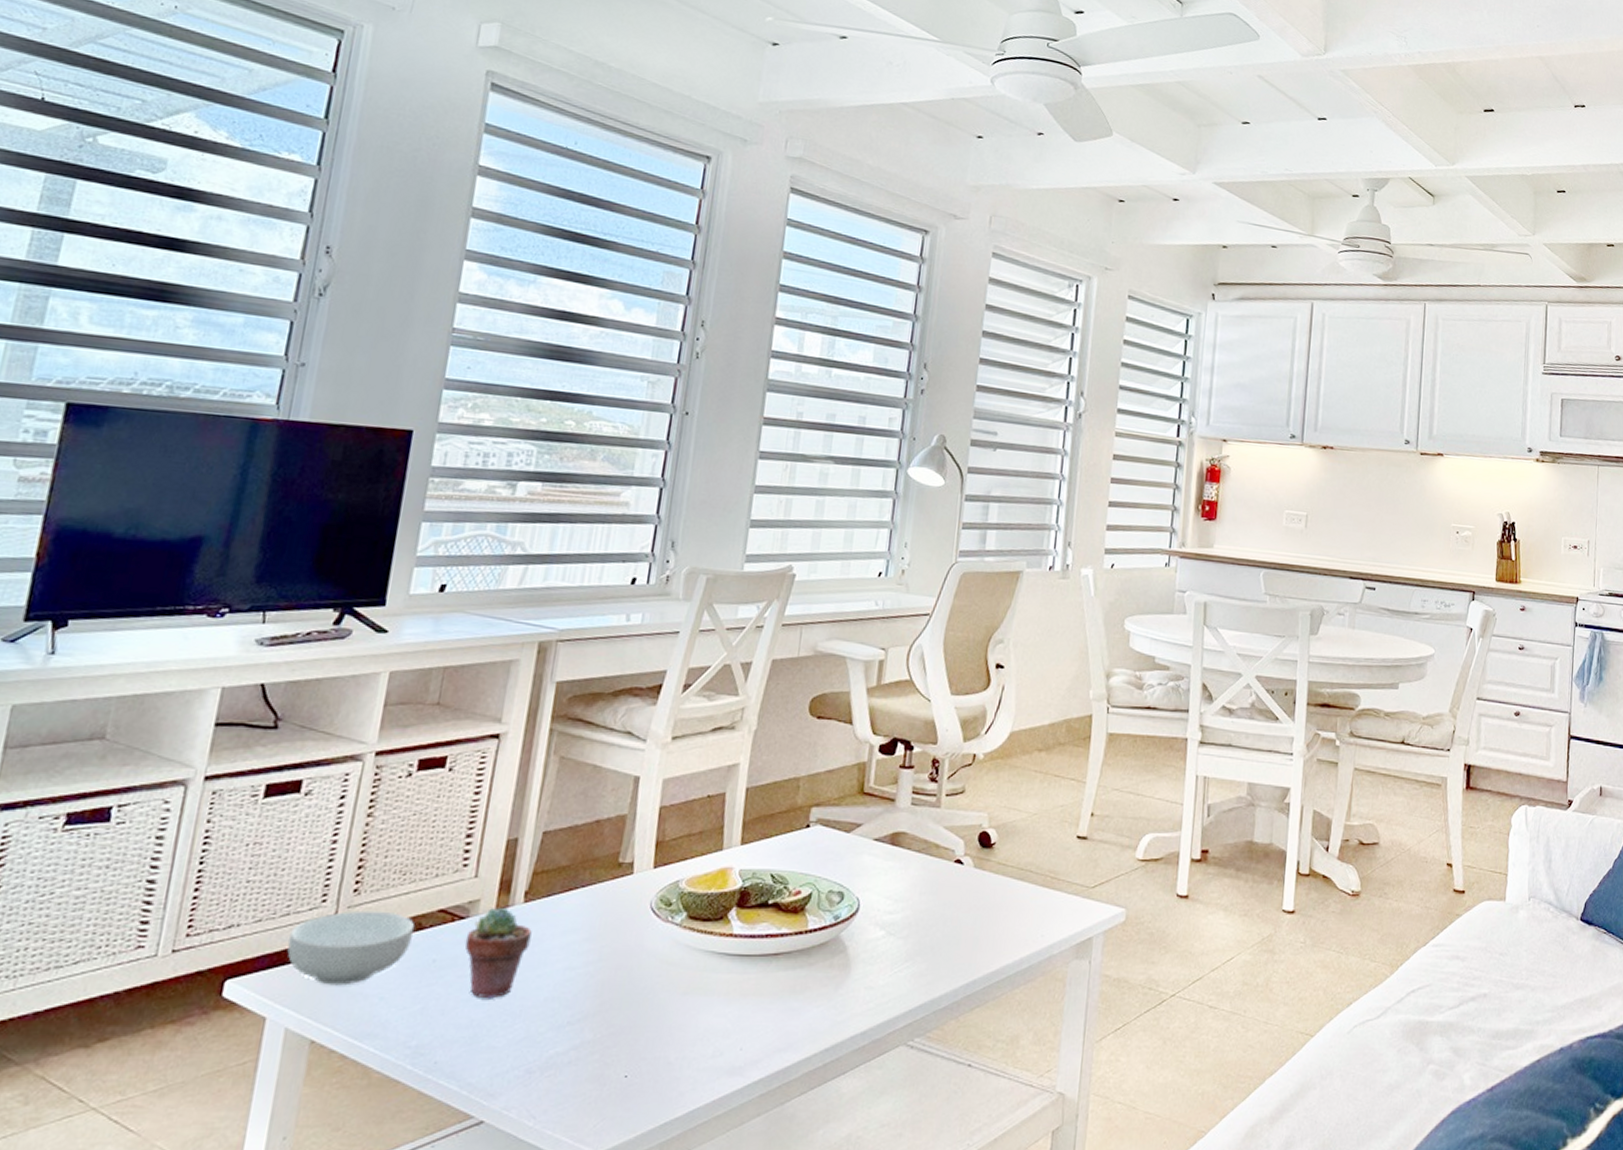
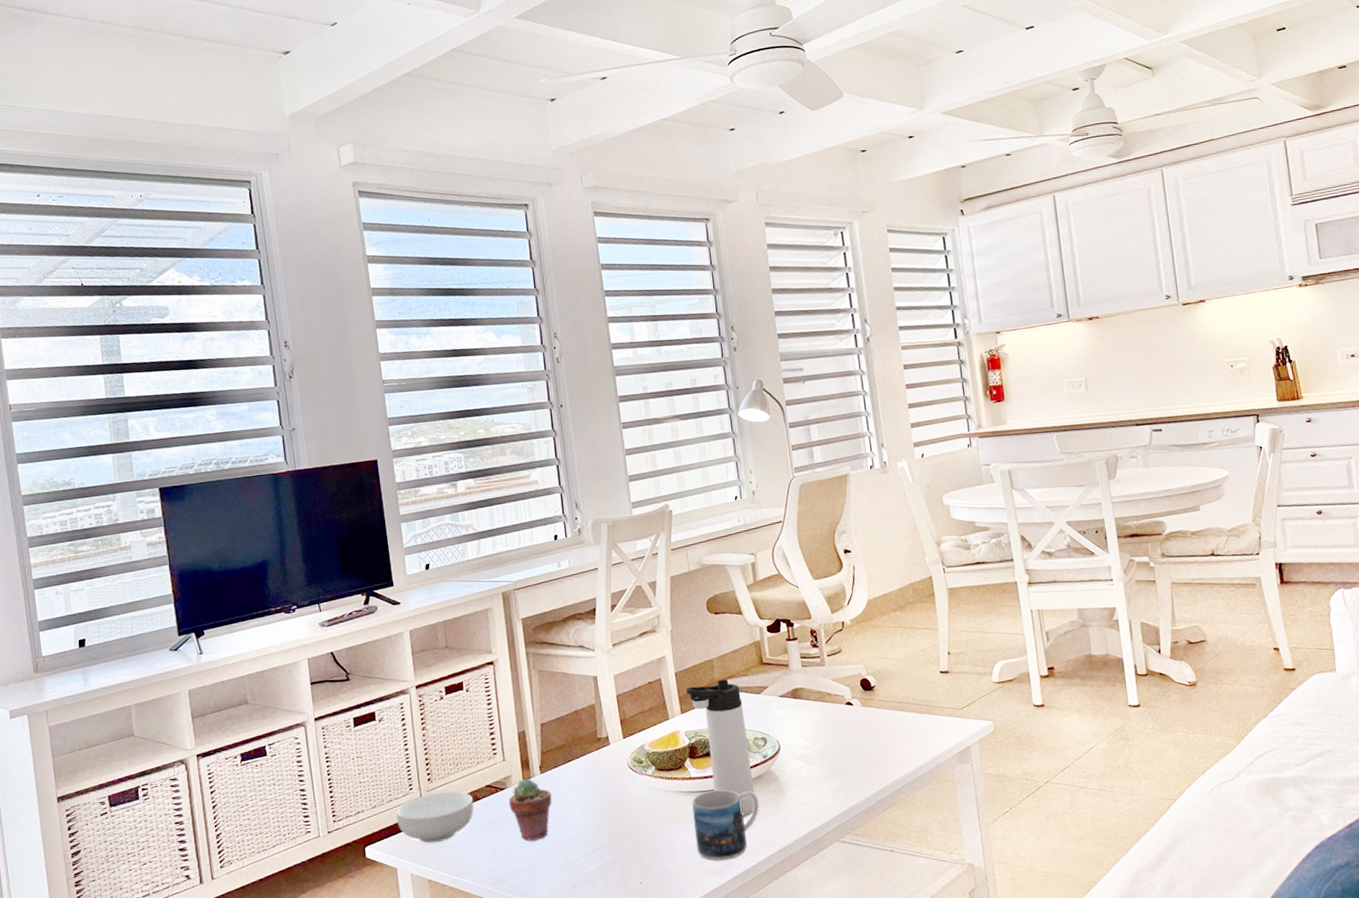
mug: none [715,956,815,1056] -> present [692,790,760,861]
thermos bottle: none [754,807,826,997] -> present [686,679,755,817]

